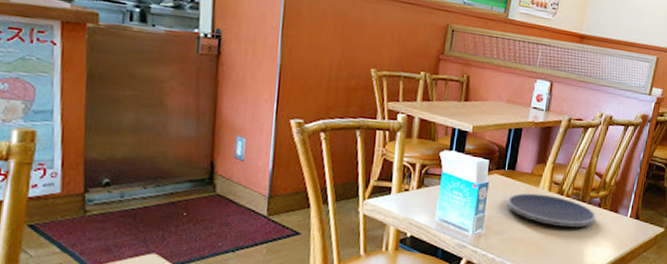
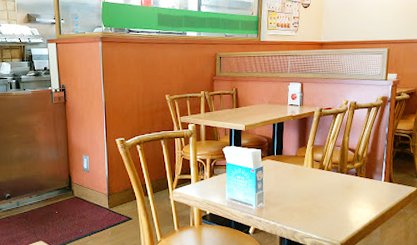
plate: present [507,193,596,227] -> none [280,170,355,194]

